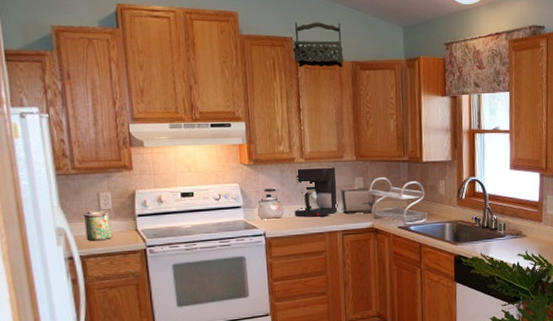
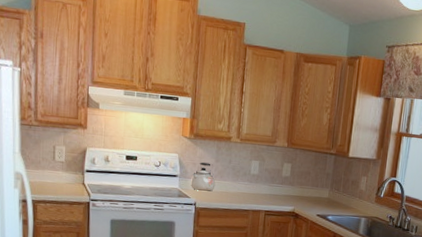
canister: present [83,209,113,241] -> none [39,160,62,190]
decorative basket: present [293,22,344,68] -> none [243,9,291,58]
coffee maker: present [294,166,337,217] -> none [224,147,267,196]
toaster: present [341,187,376,214] -> none [268,172,301,199]
dish rack: present [368,177,428,225] -> none [294,166,347,215]

